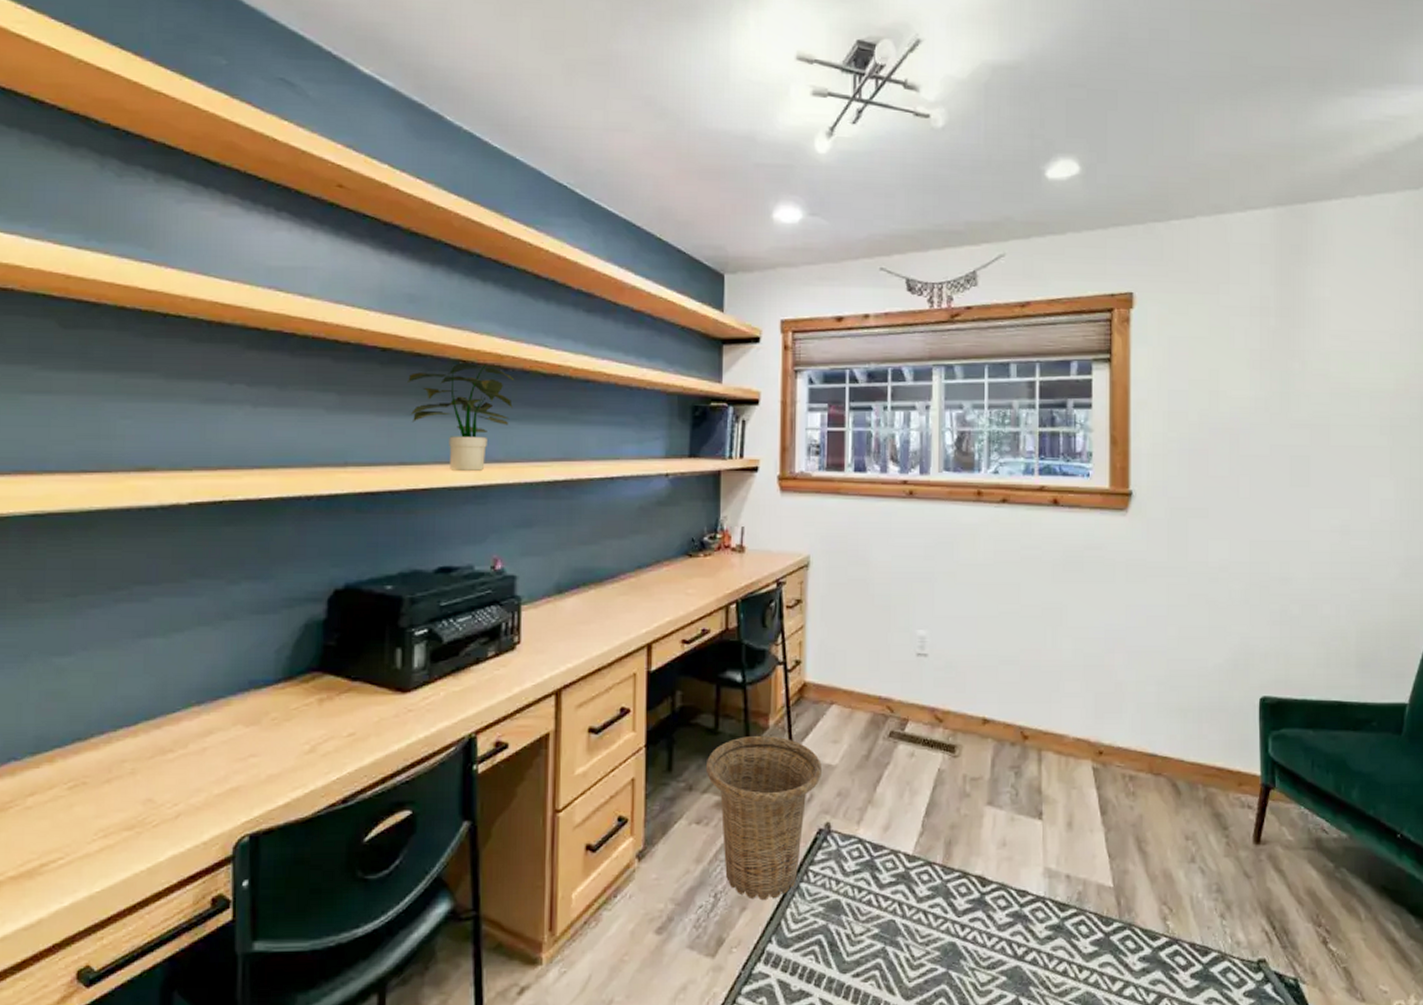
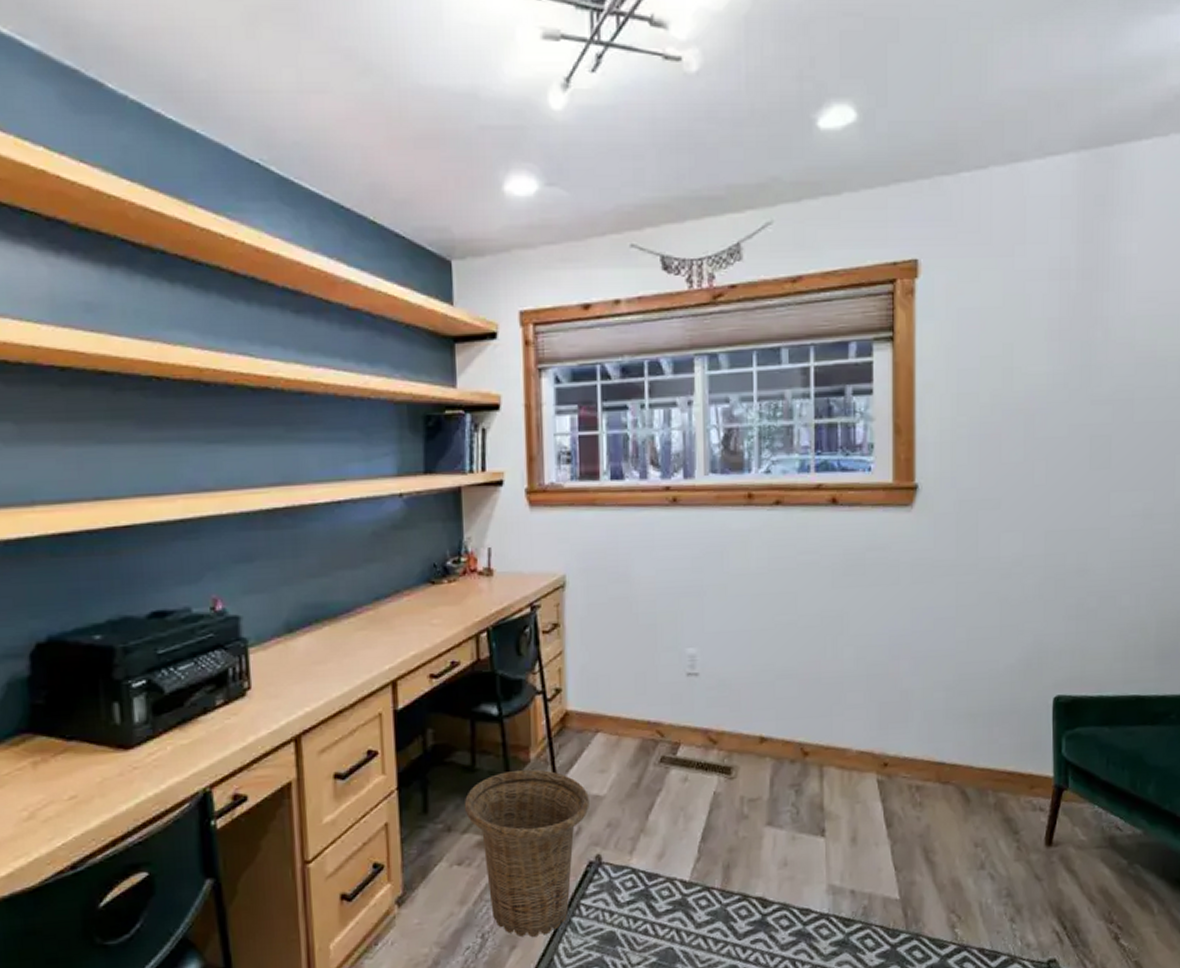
potted plant: present [406,363,515,472] -> none [93,379,219,505]

